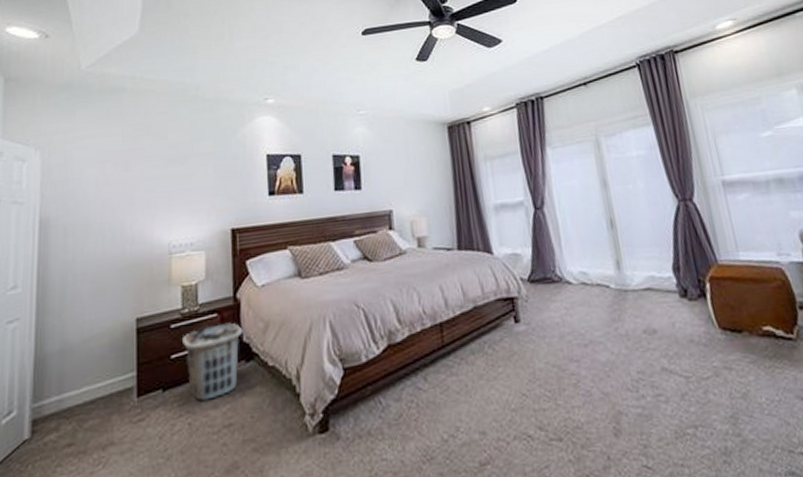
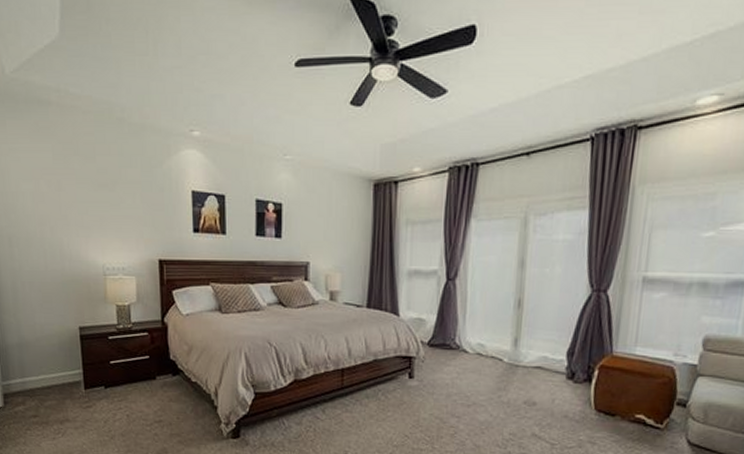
clothes hamper: present [181,322,243,401] -> none [118,341,170,400]

